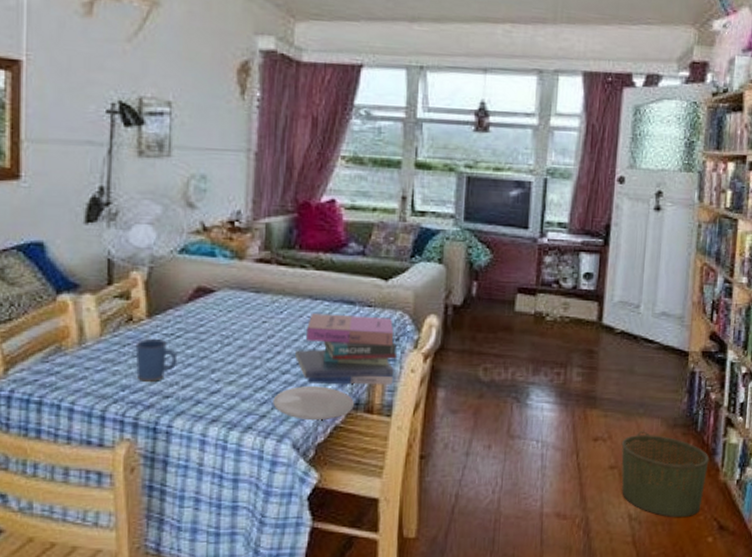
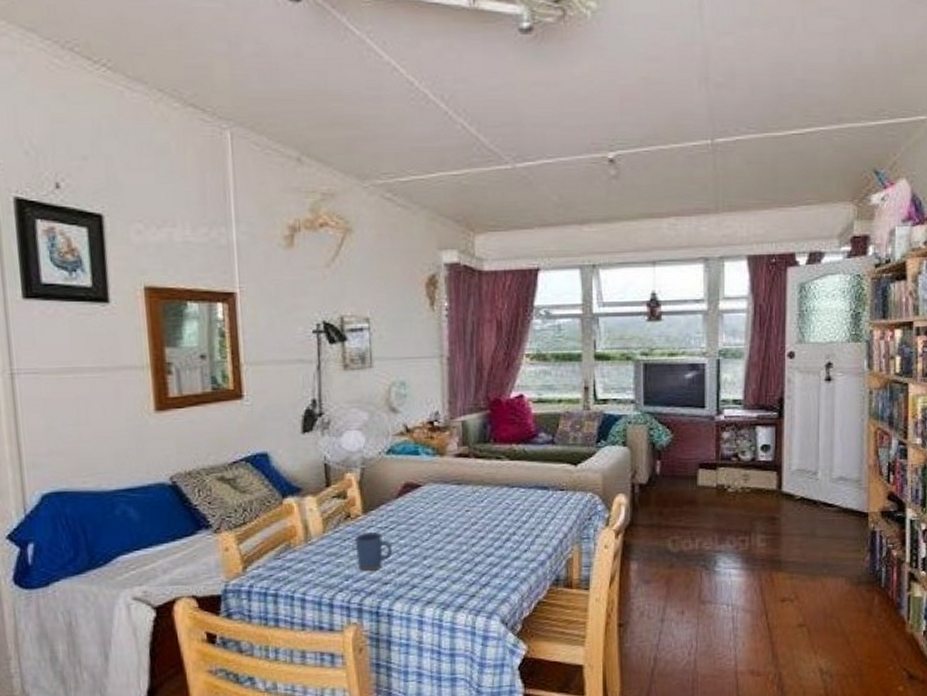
plate: present [273,386,354,421] -> none [480,566,554,598]
books: present [295,313,398,385] -> none [498,499,591,564]
basket: present [621,431,709,518] -> none [808,590,895,670]

